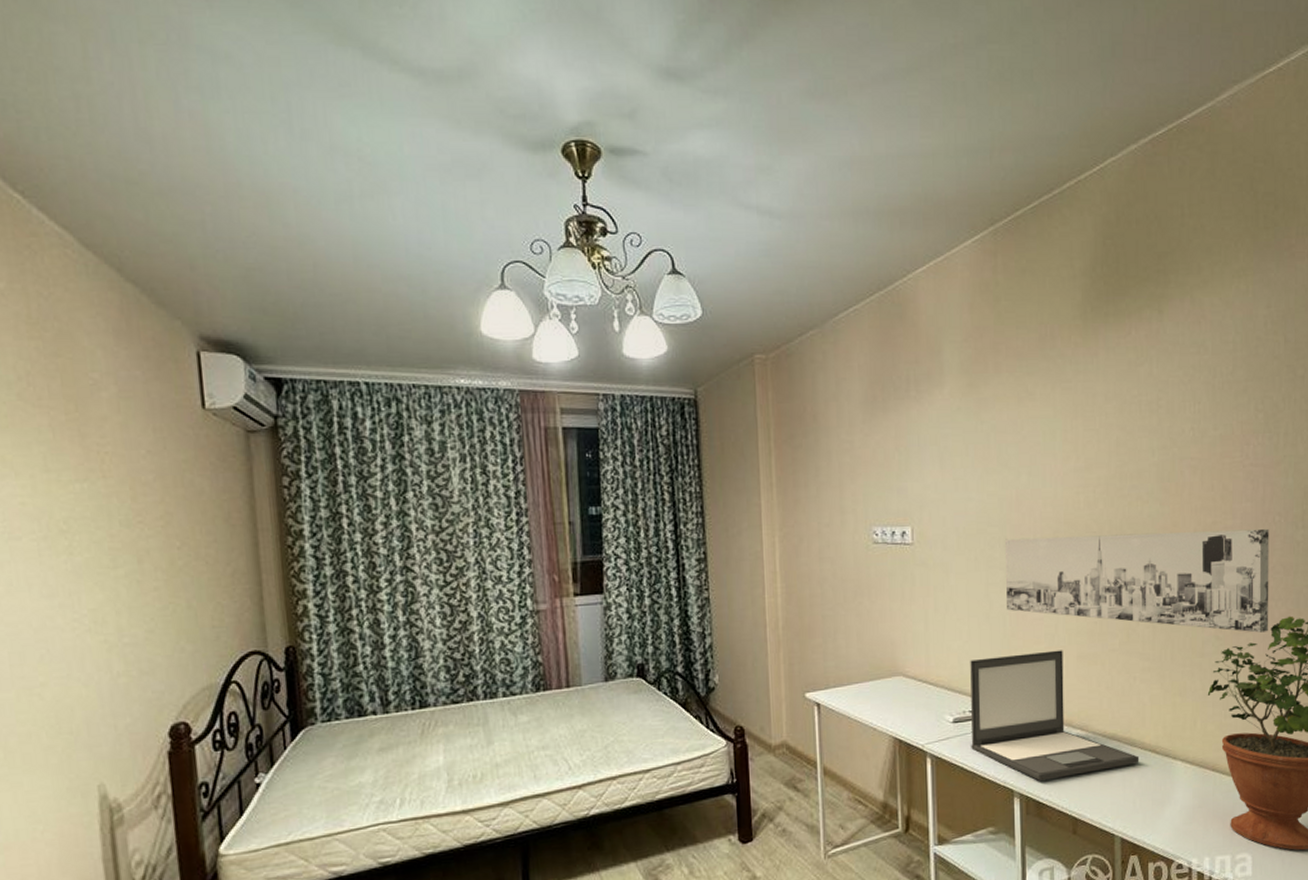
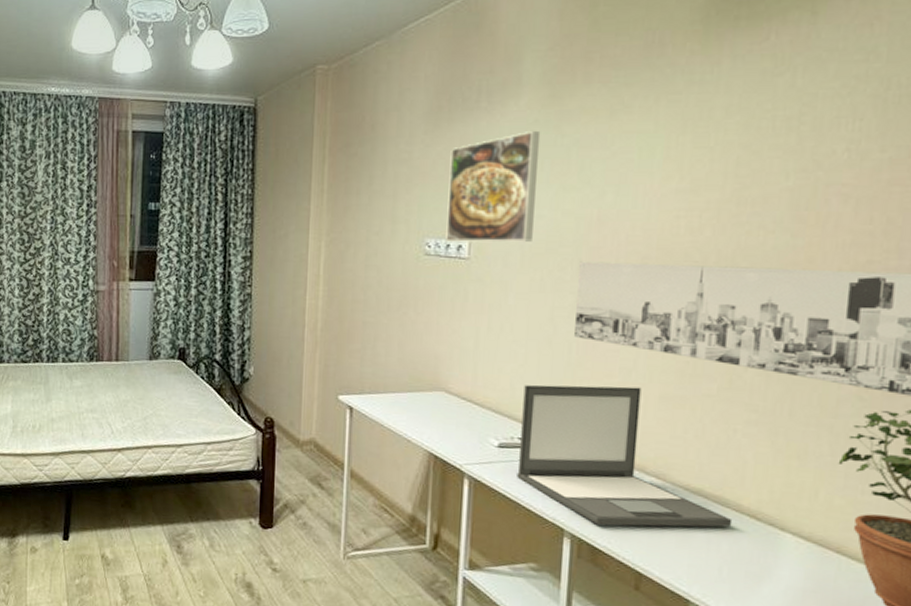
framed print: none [888,417,965,529] -> present [446,130,541,242]

